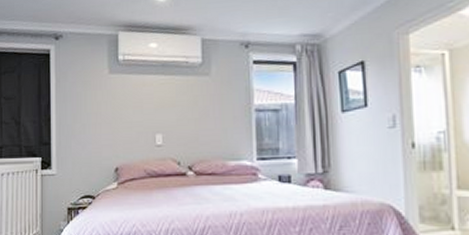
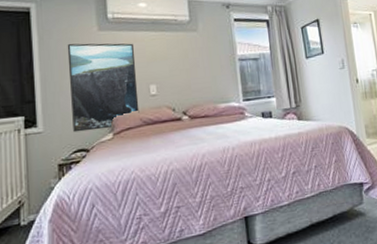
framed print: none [80,86,144,178] -> present [67,43,140,133]

